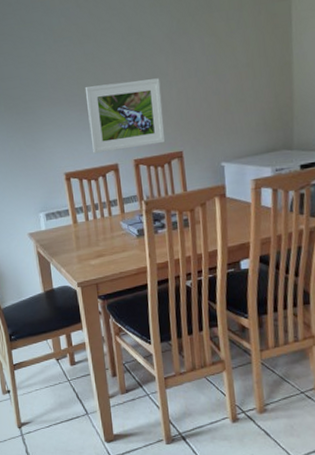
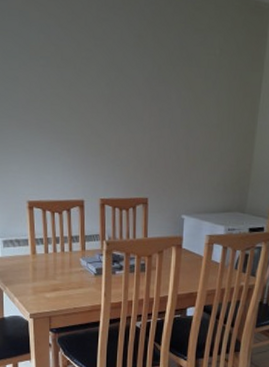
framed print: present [84,78,165,154] -> none [58,115,135,187]

